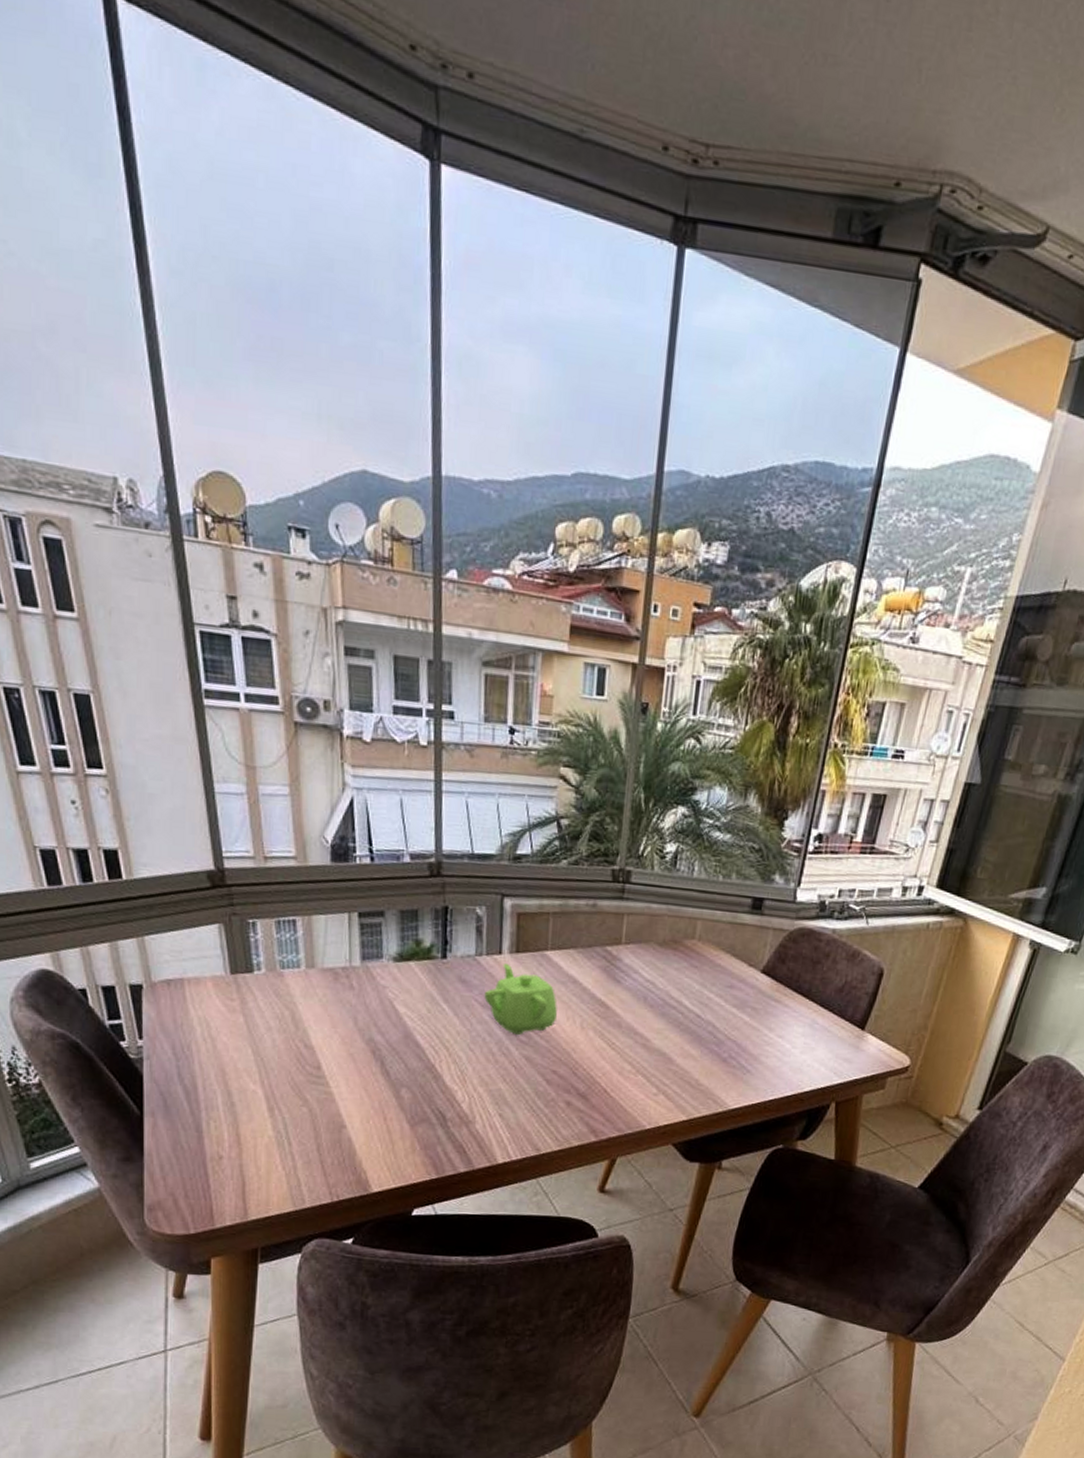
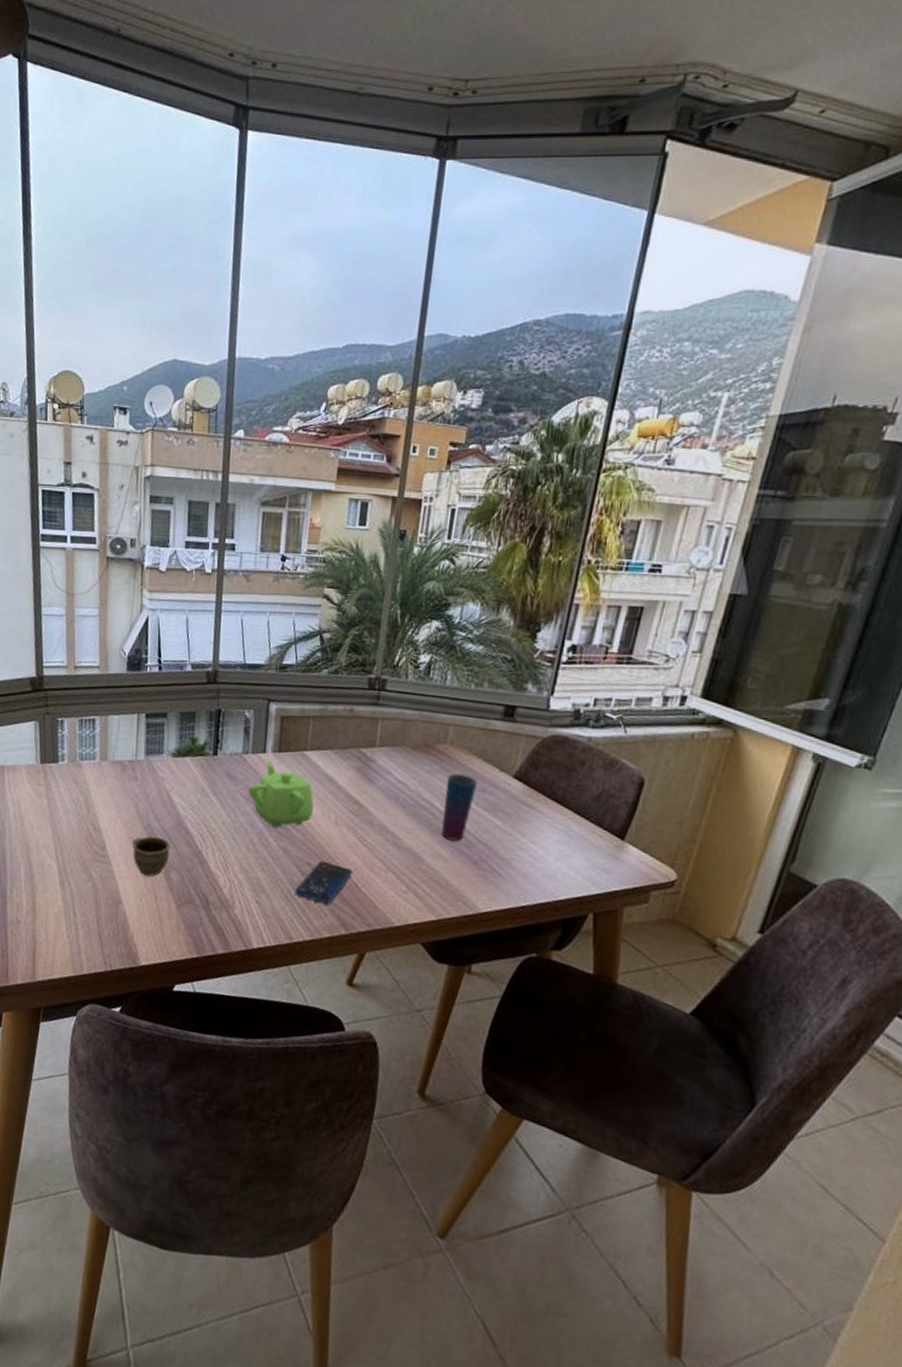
cup: none [352,1051,399,1096] -> present [132,836,171,877]
smartphone: none [540,1067,601,1113] -> present [294,860,352,905]
cup: none [691,970,727,1039] -> present [441,773,478,841]

